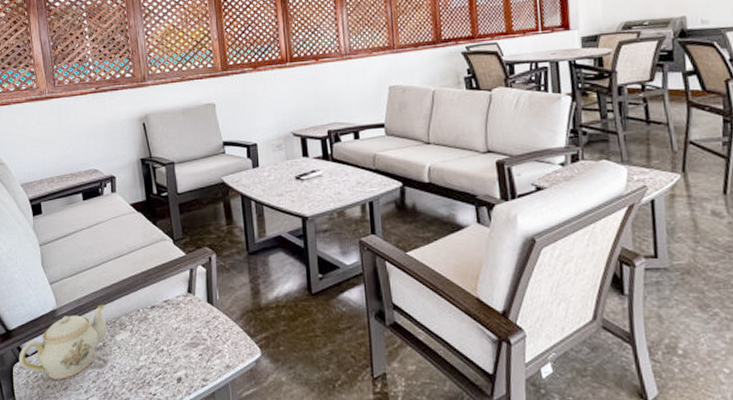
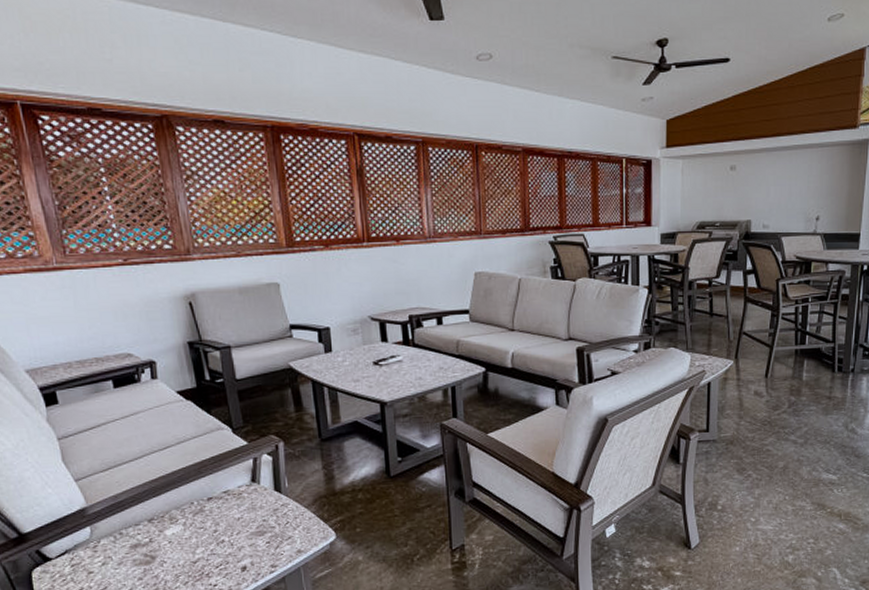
teapot: present [18,304,107,380] -> none [38,499,154,581]

